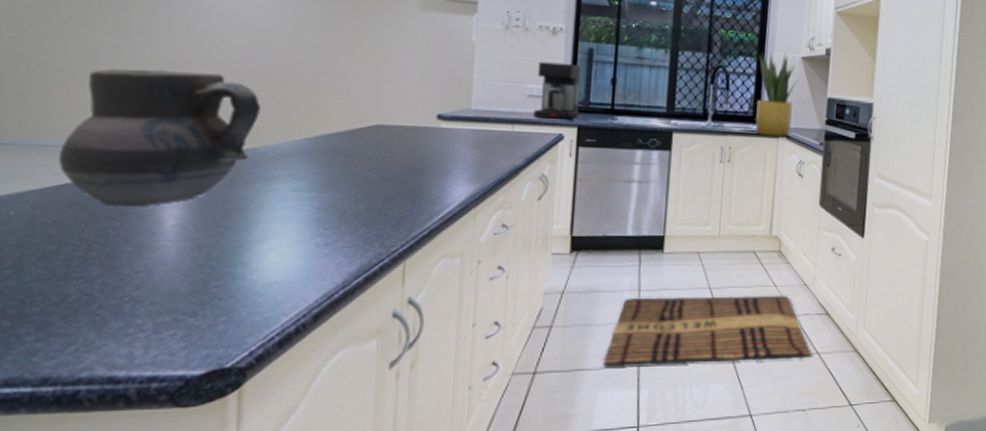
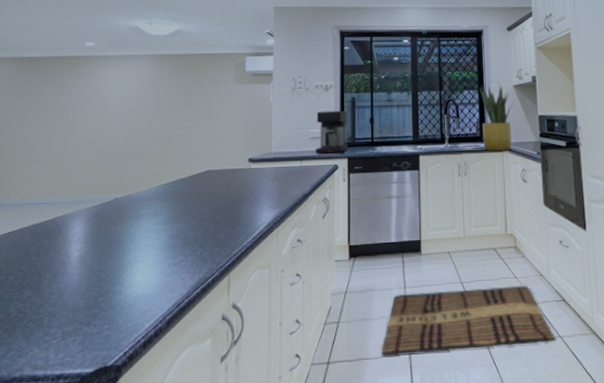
ceramic jug: present [58,69,260,207] -> none [9,145,133,245]

